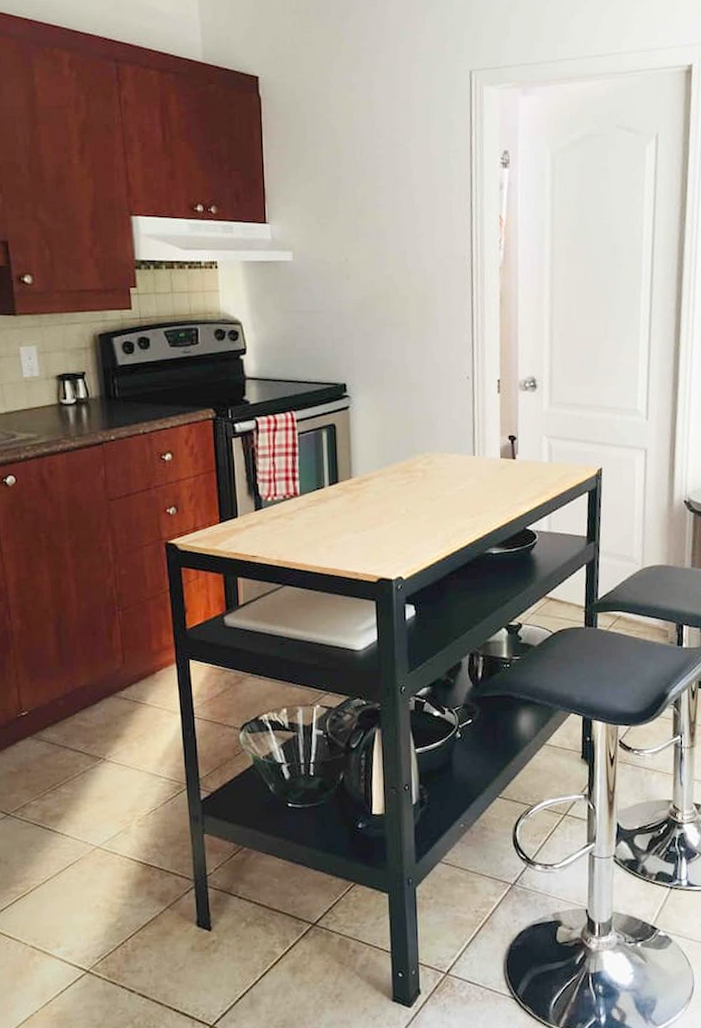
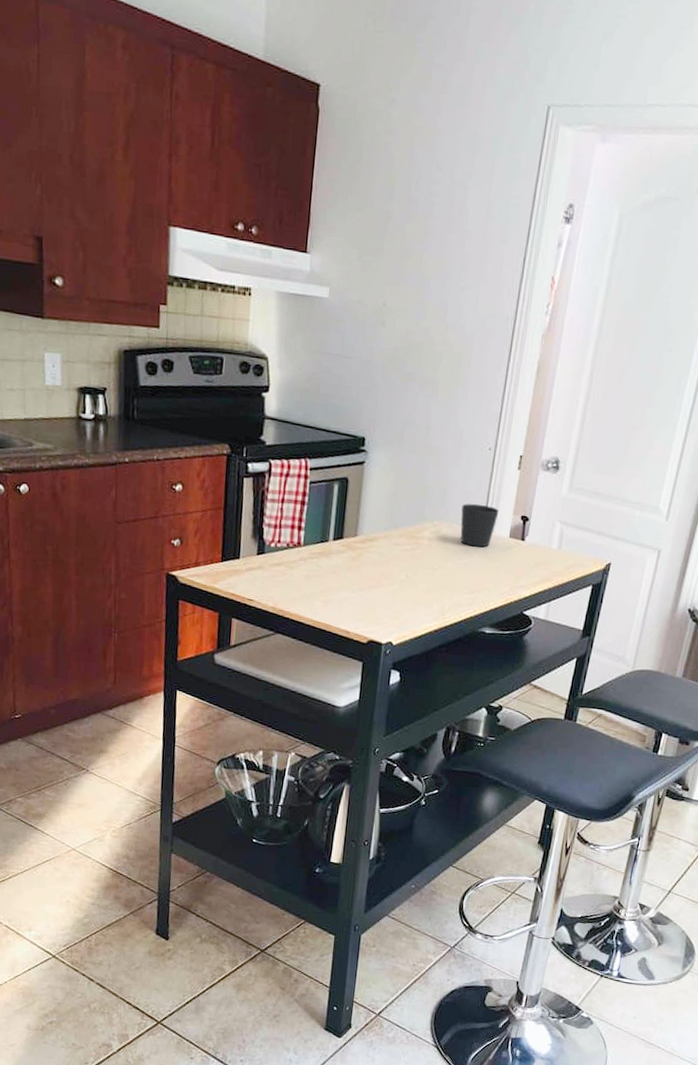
cup: none [450,430,487,472] -> present [460,503,499,548]

